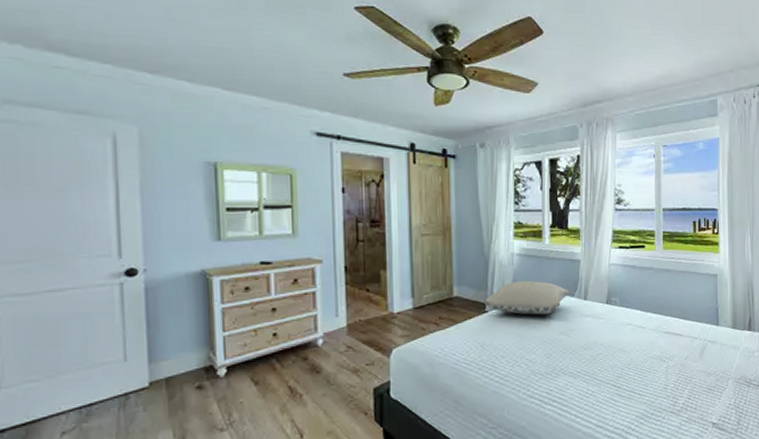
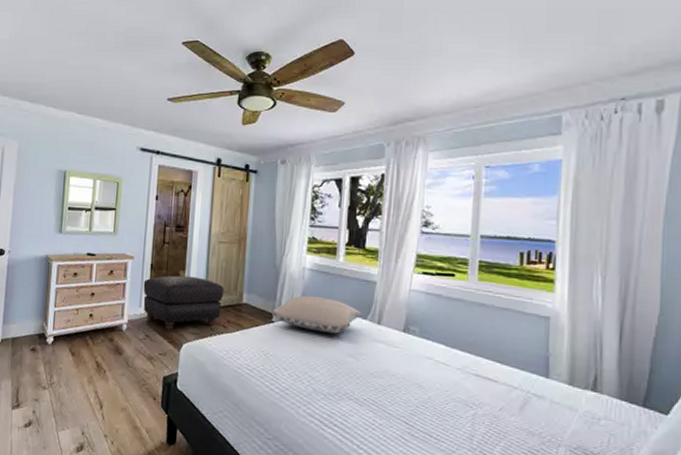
ottoman: none [338,275,432,337] -> present [143,275,224,331]

